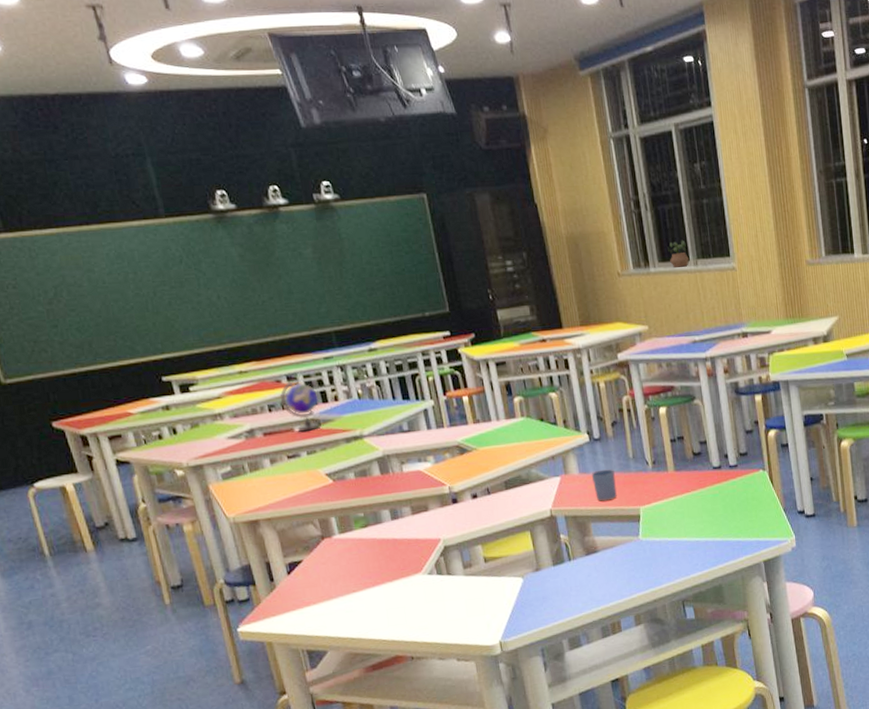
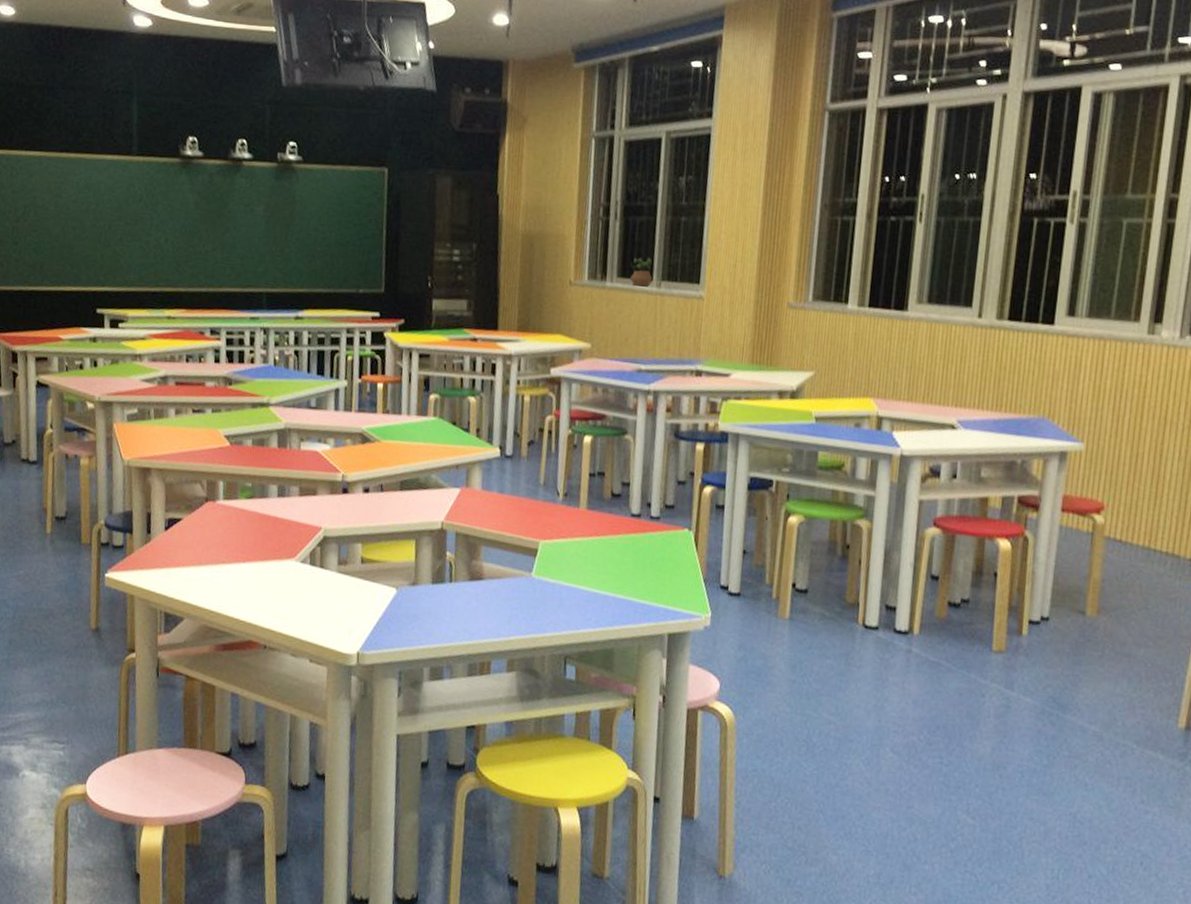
globe: present [280,381,320,433] -> none [199,335,236,389]
mug: present [591,469,617,501] -> none [493,490,520,526]

